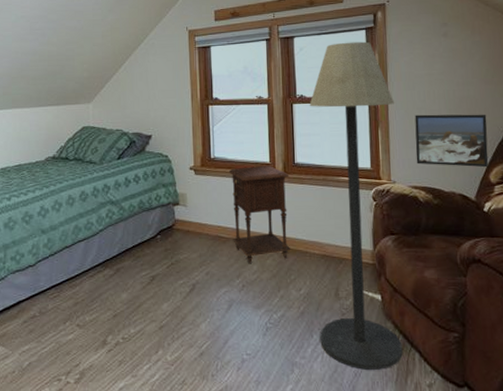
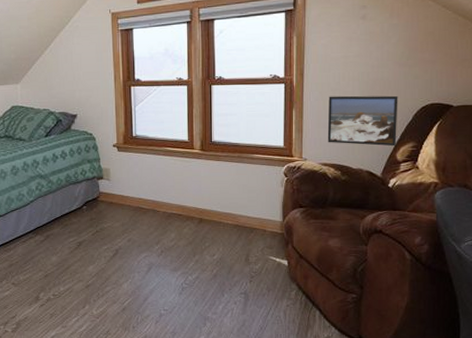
nightstand: present [229,165,291,264] -> none [150,143,207,233]
floor lamp: present [309,41,403,370] -> none [227,24,309,324]

